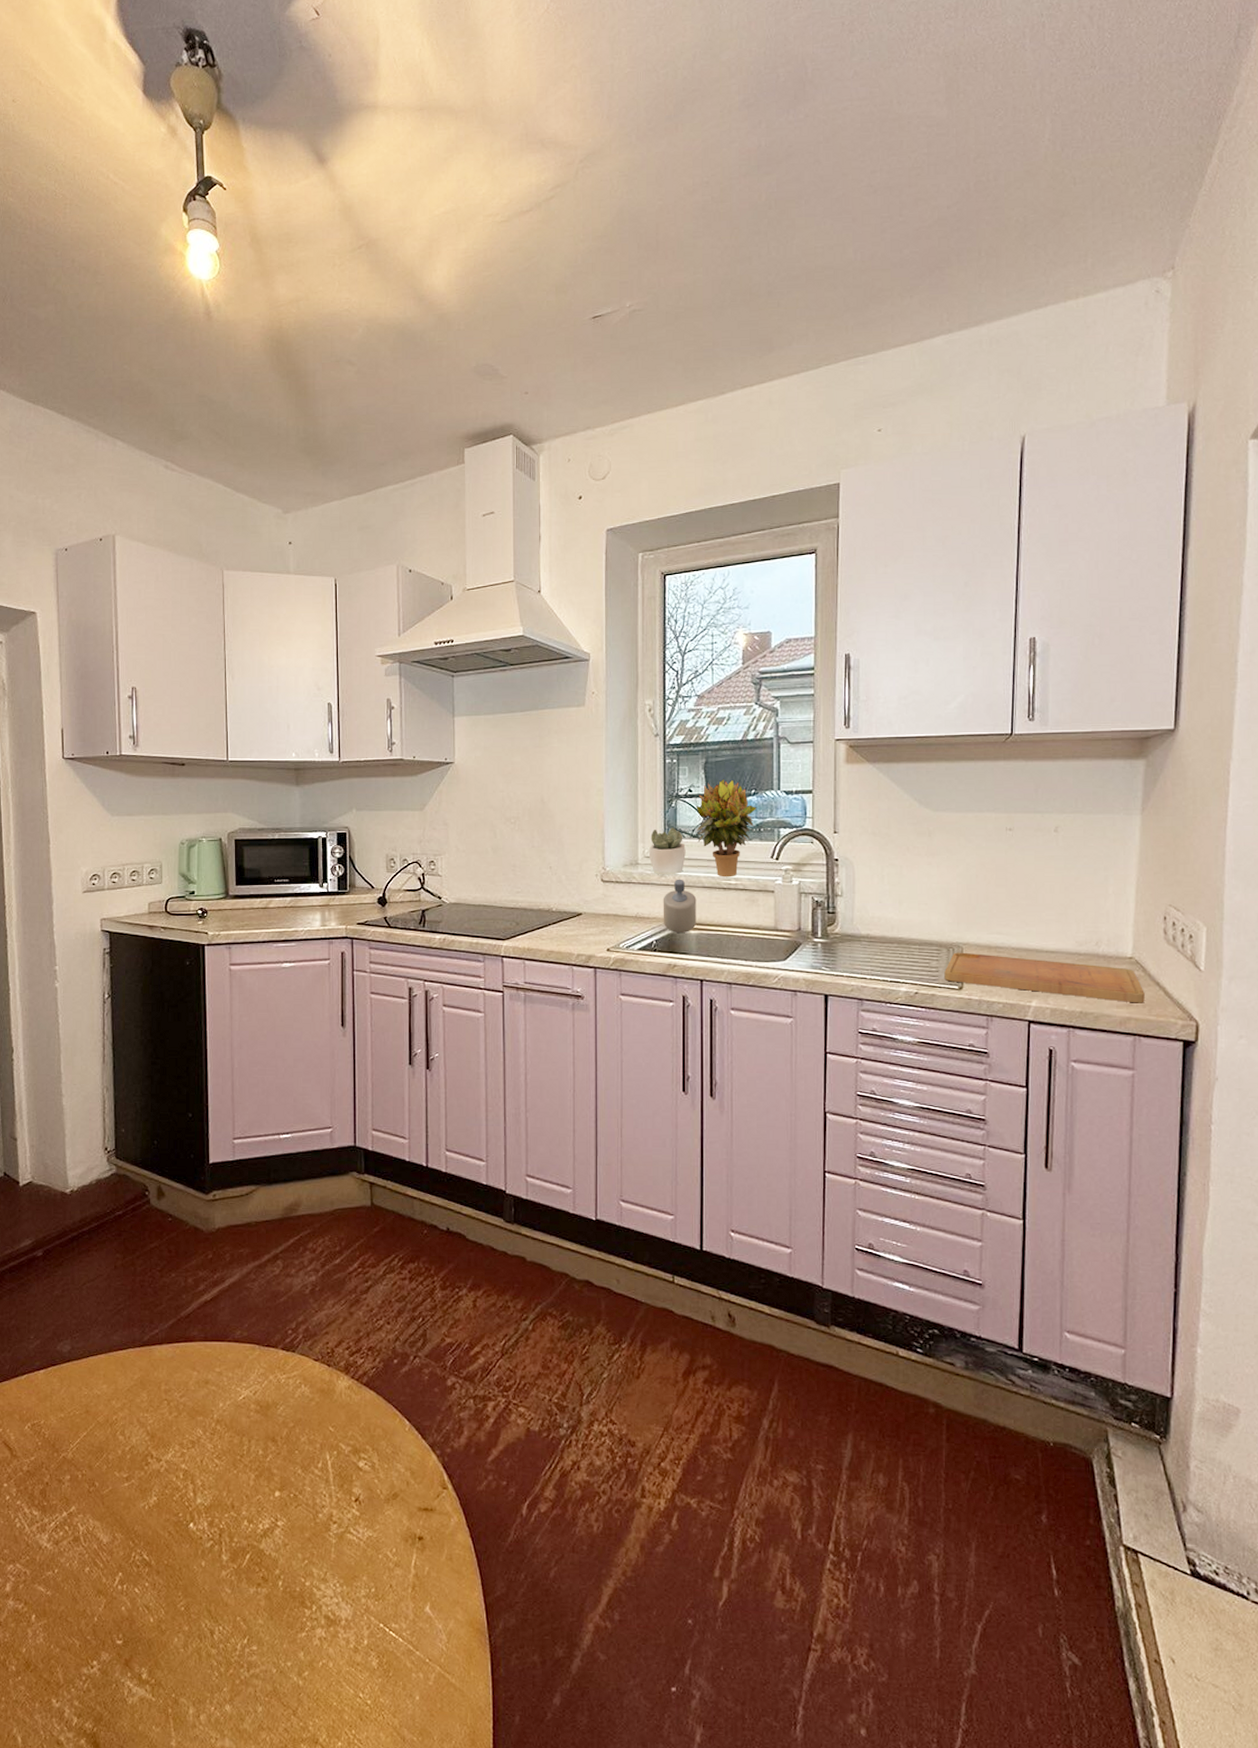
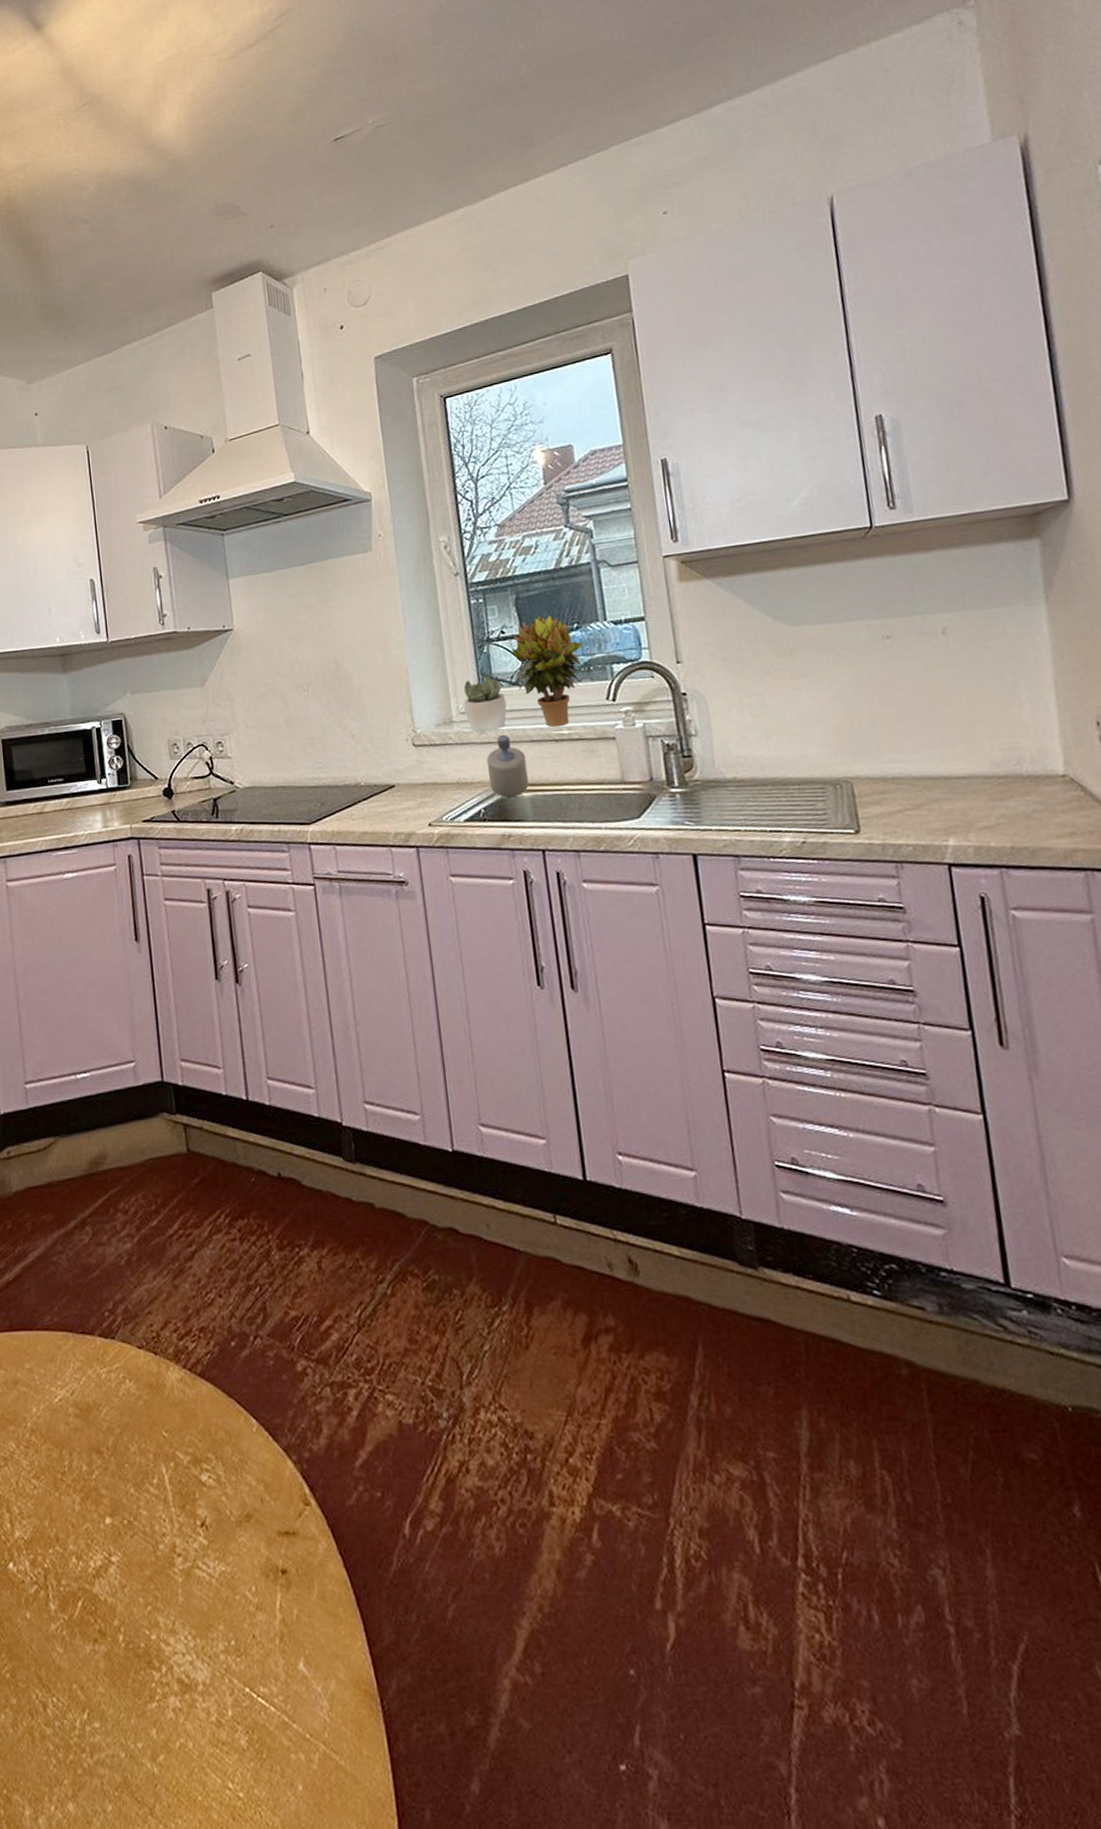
cutting board: present [944,952,1145,1003] -> none [834,788,1091,831]

